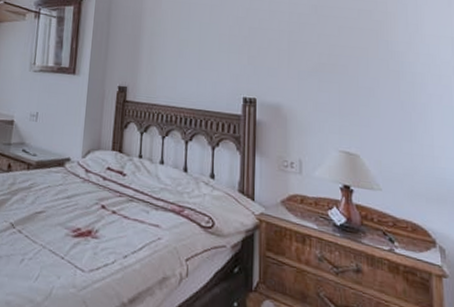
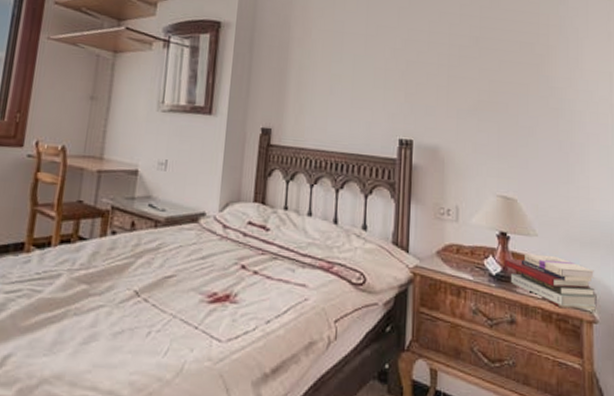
books: none [348,206,446,265] -> present [503,253,597,311]

